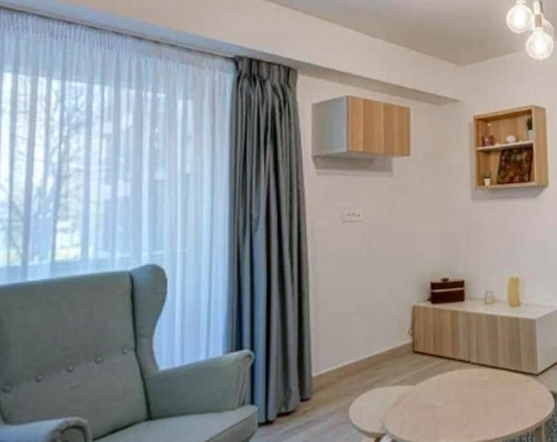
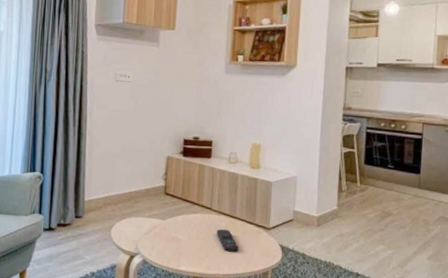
remote control: none [478,384,506,411] -> present [217,229,239,252]

